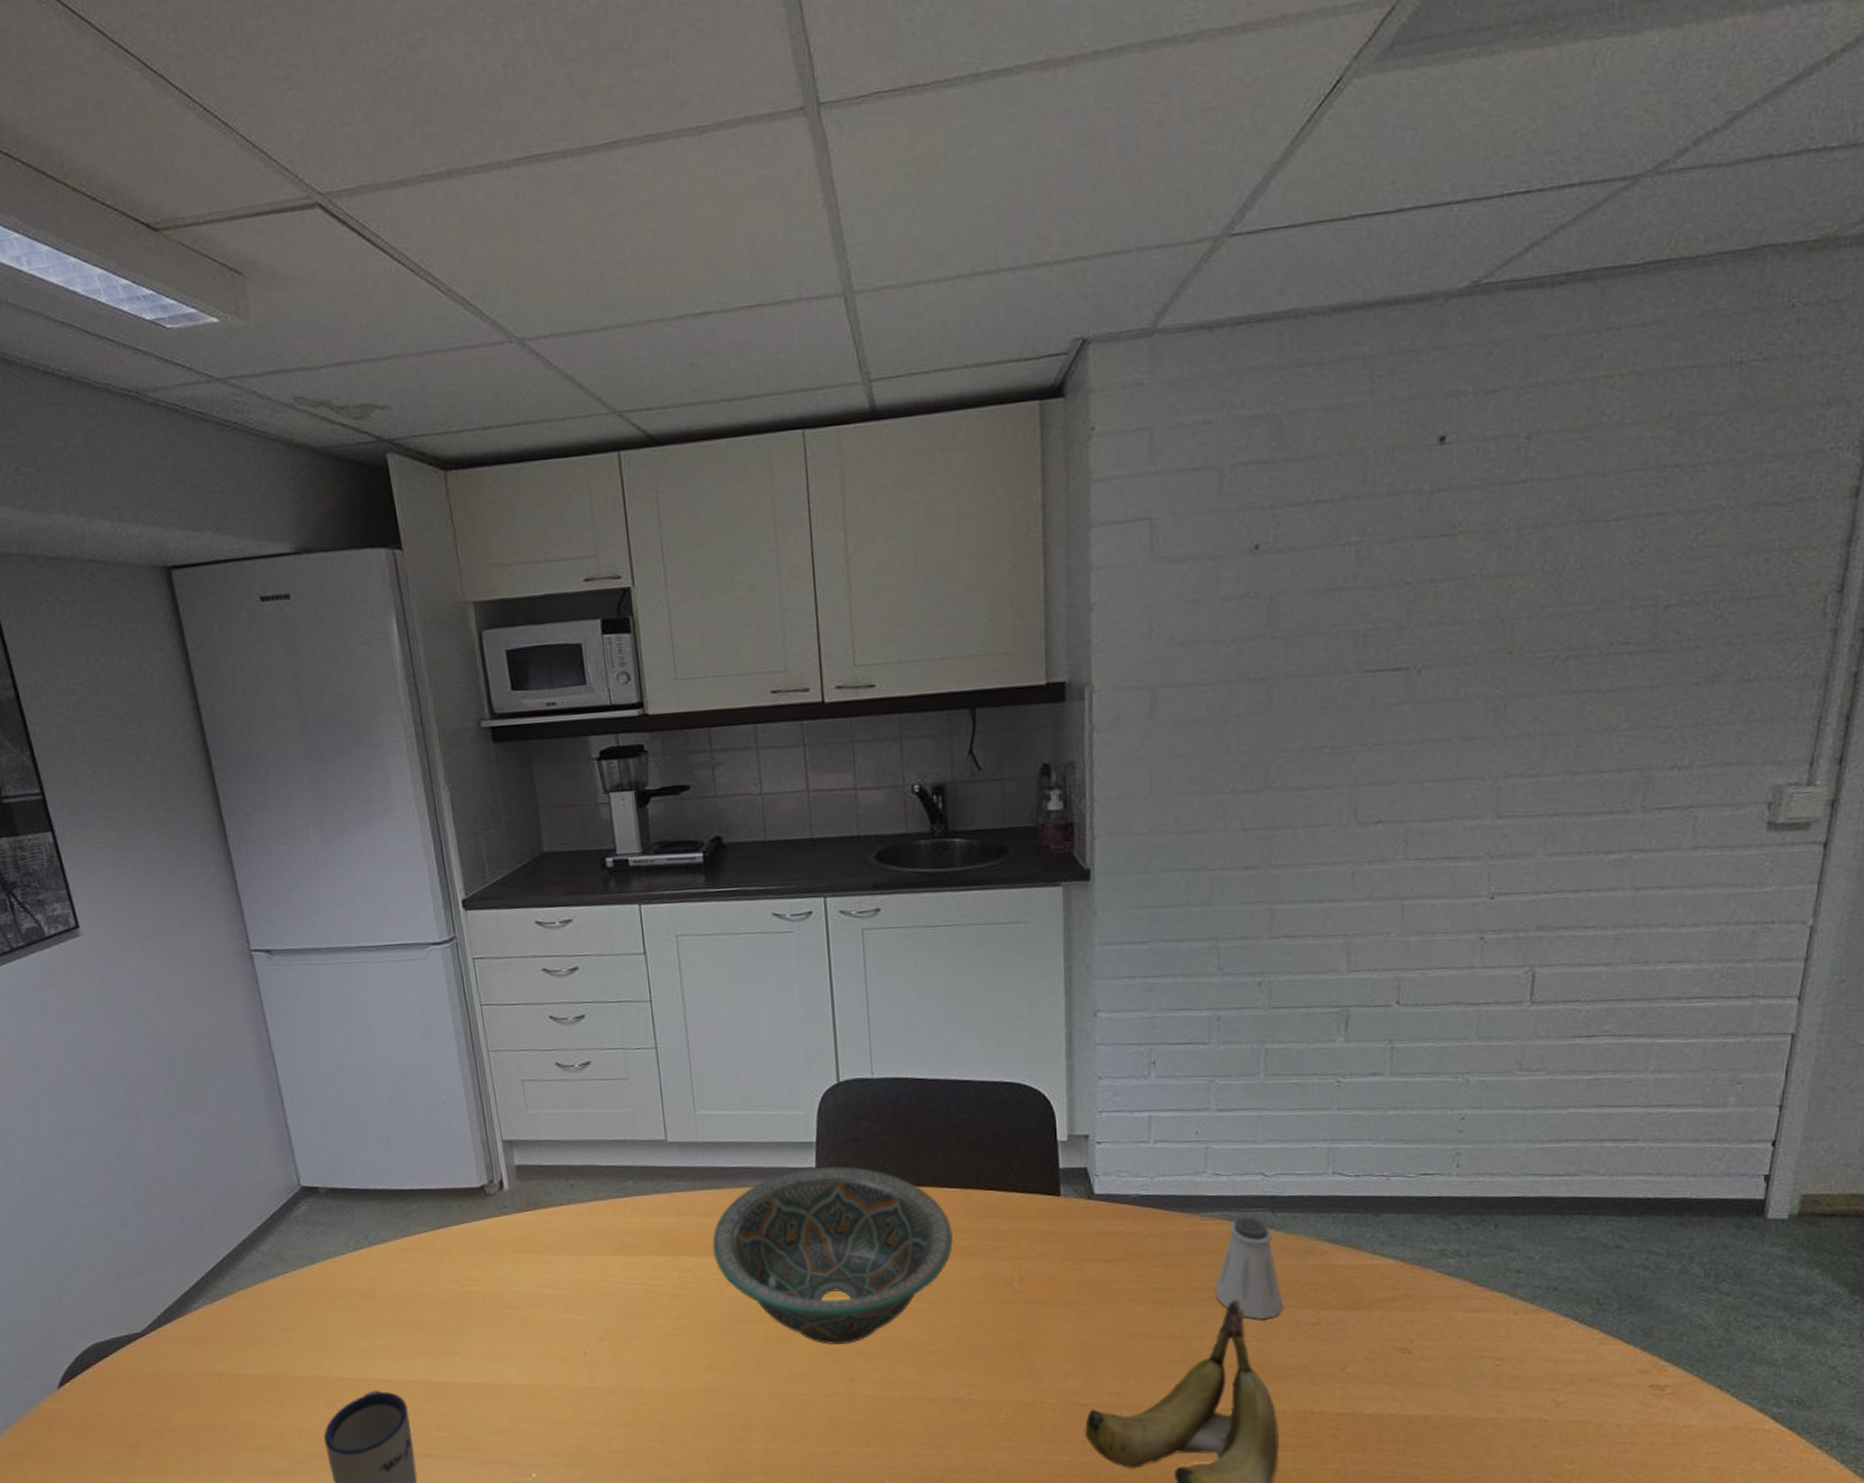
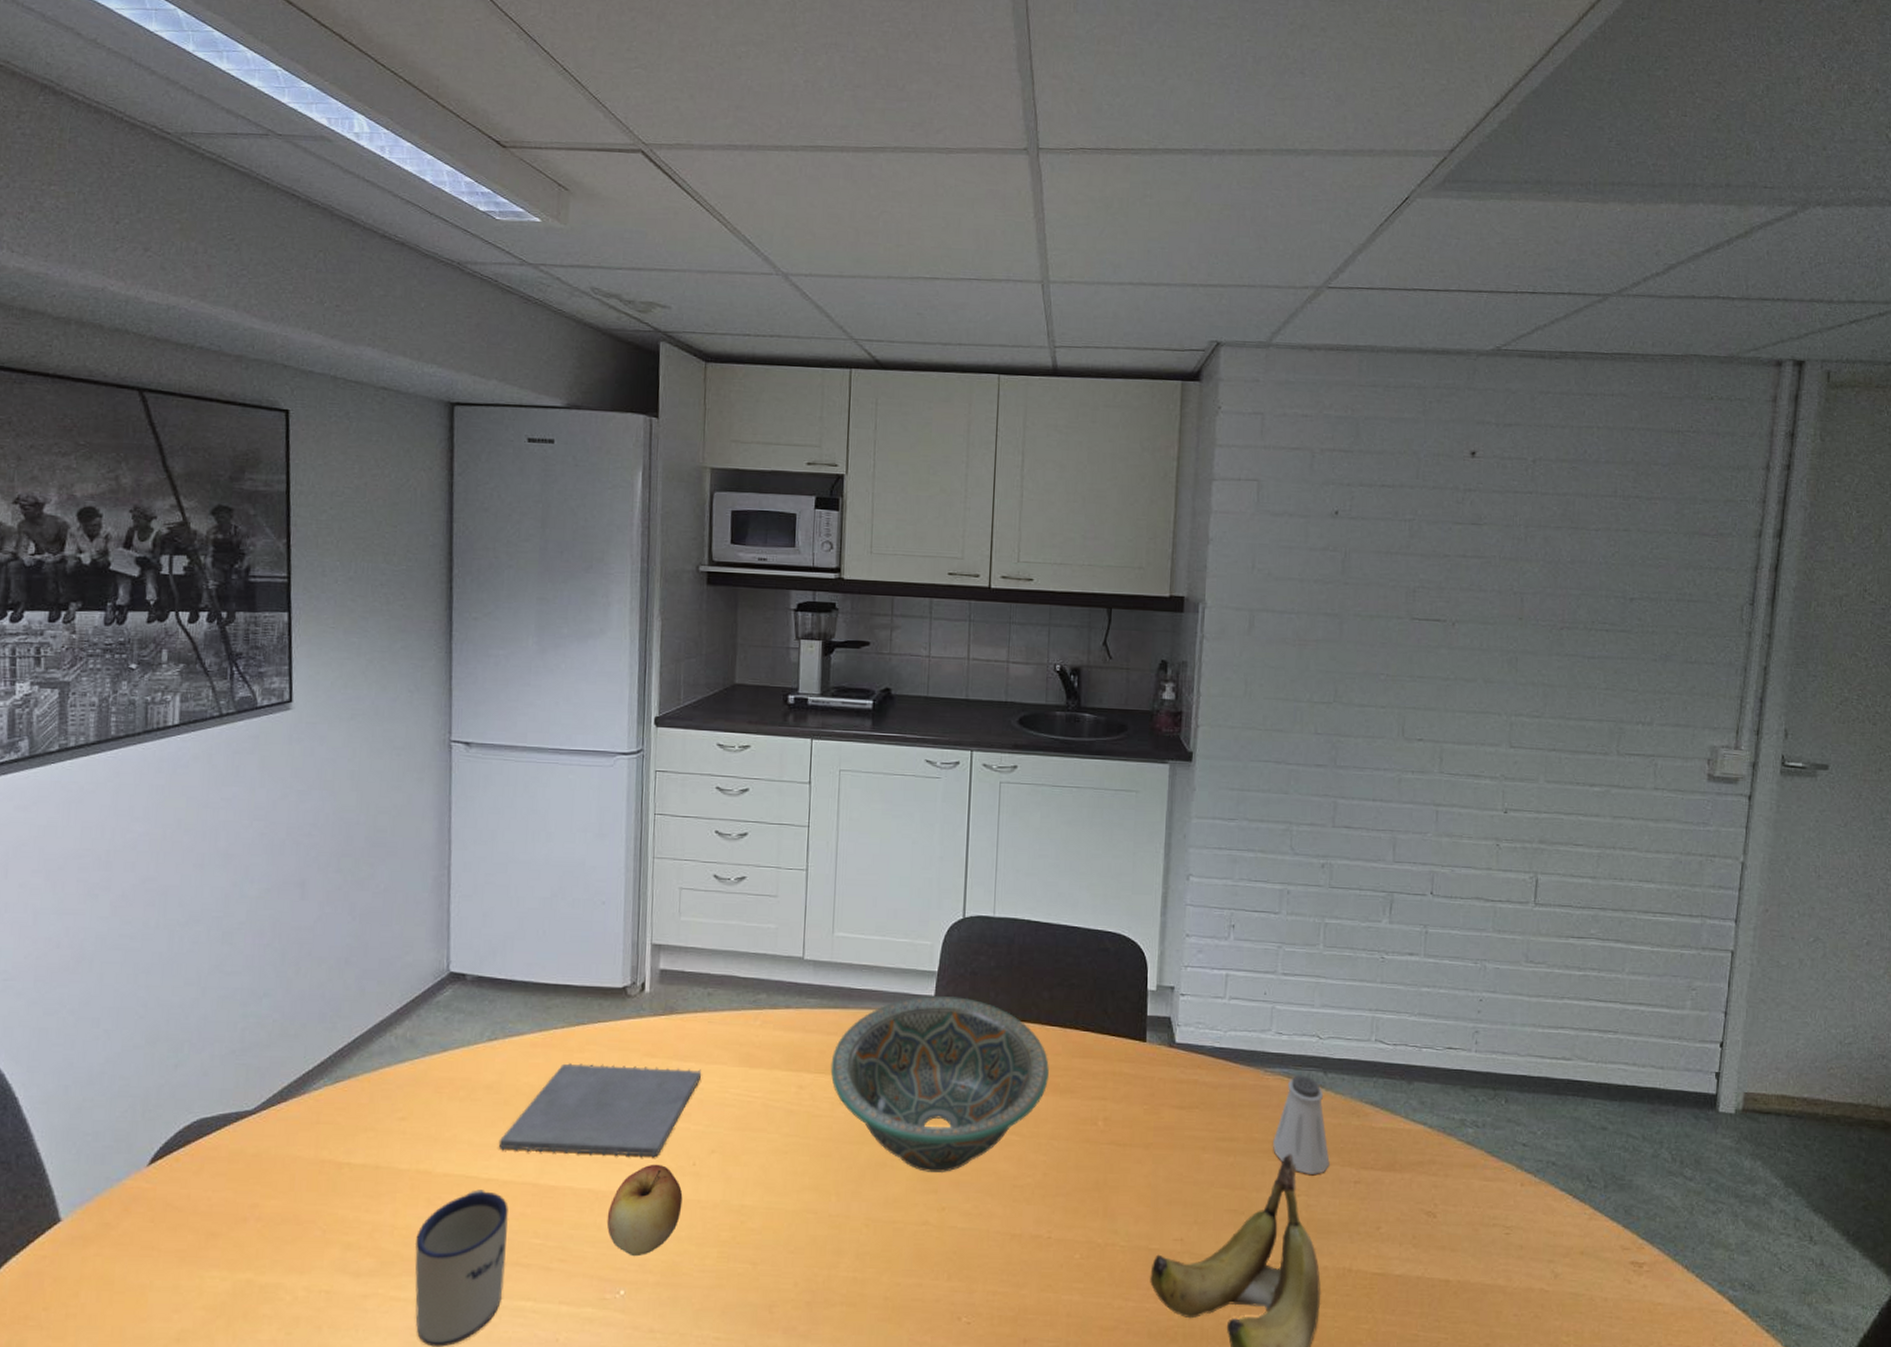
notepad: none [384,1261,577,1353] -> present [498,1063,701,1158]
apple: none [505,1355,580,1443] -> present [606,1164,683,1257]

